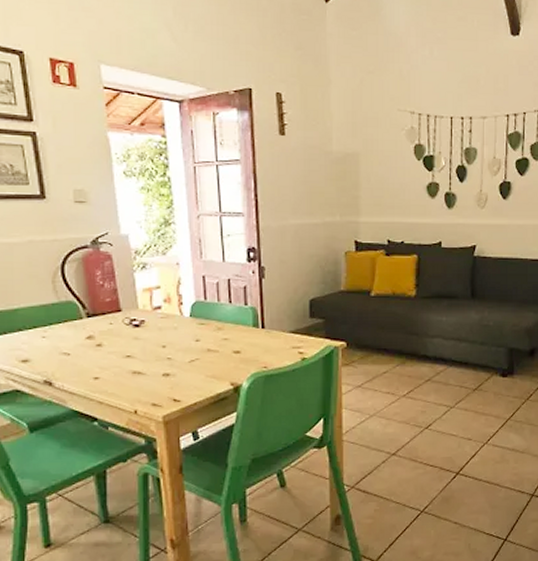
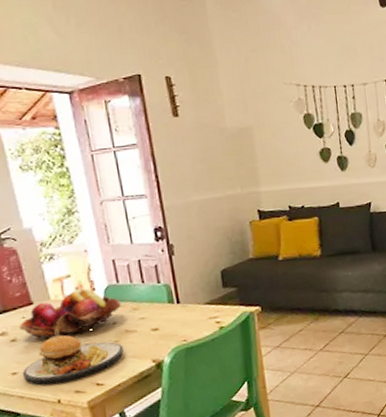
plate: none [103,334,203,395] -> present [22,324,124,386]
fruit basket: none [106,301,206,348] -> present [19,288,121,340]

